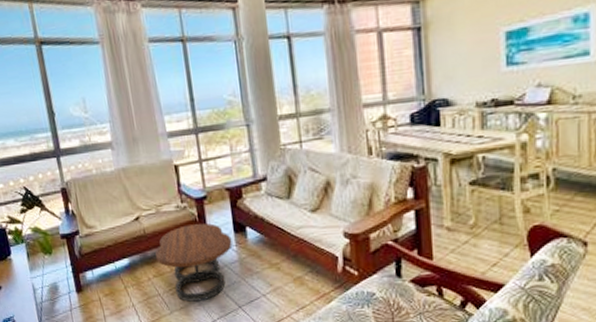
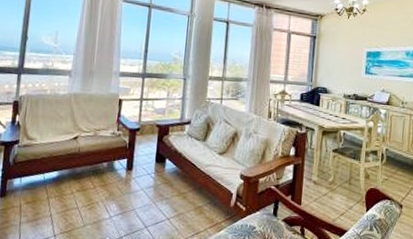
coffee table: present [155,223,233,302] -> none [83,149,152,218]

